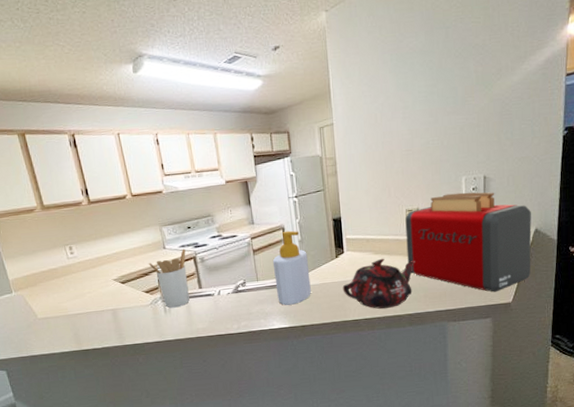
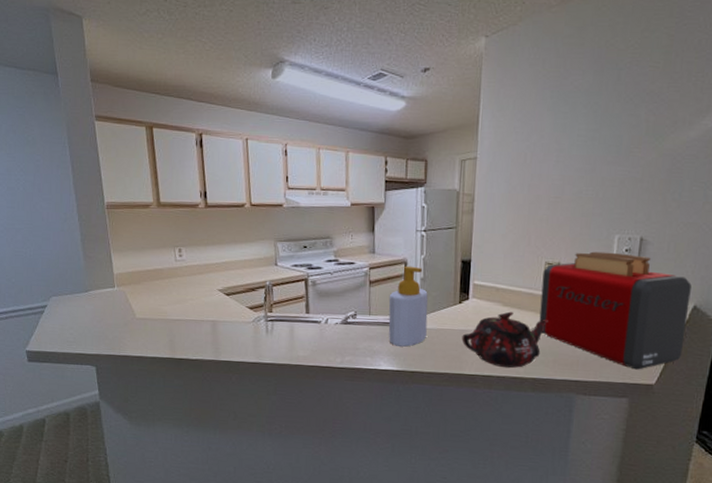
utensil holder: present [148,248,190,308] -> none [256,268,298,330]

